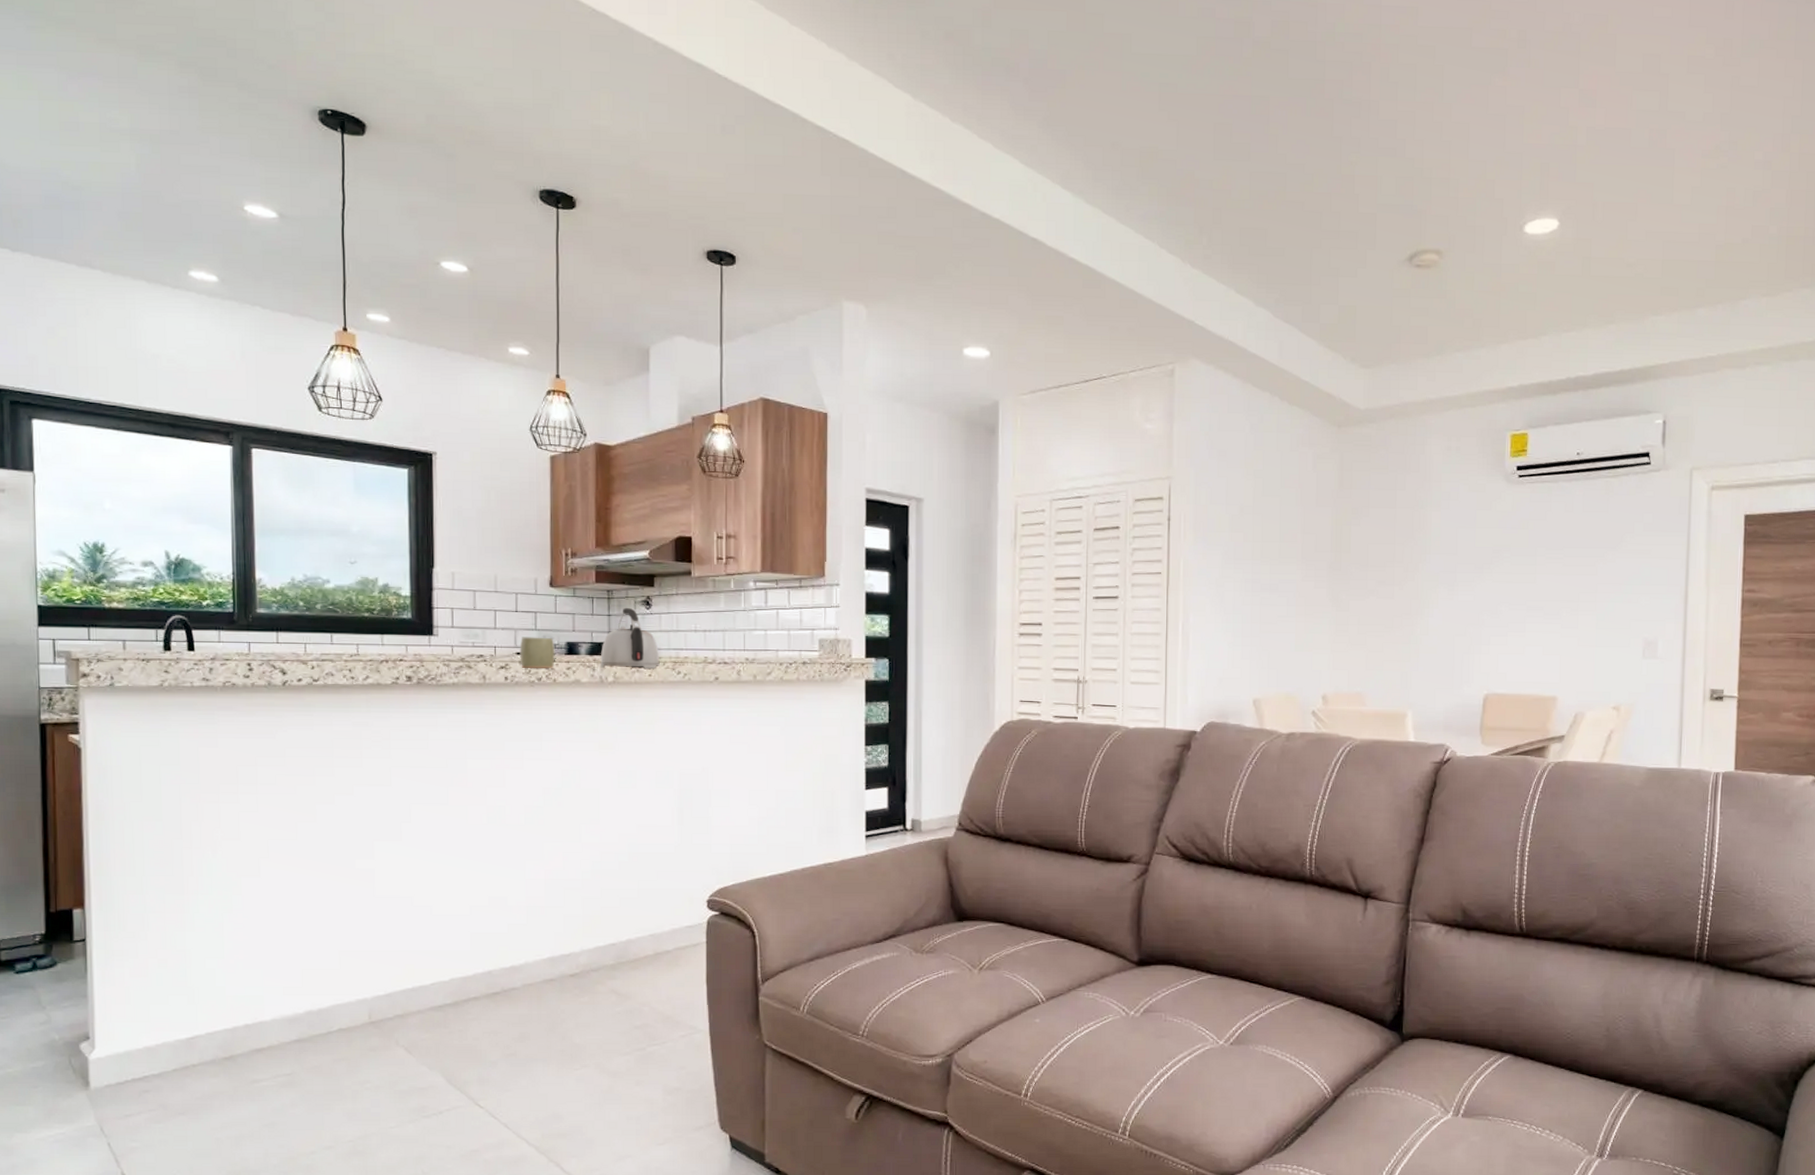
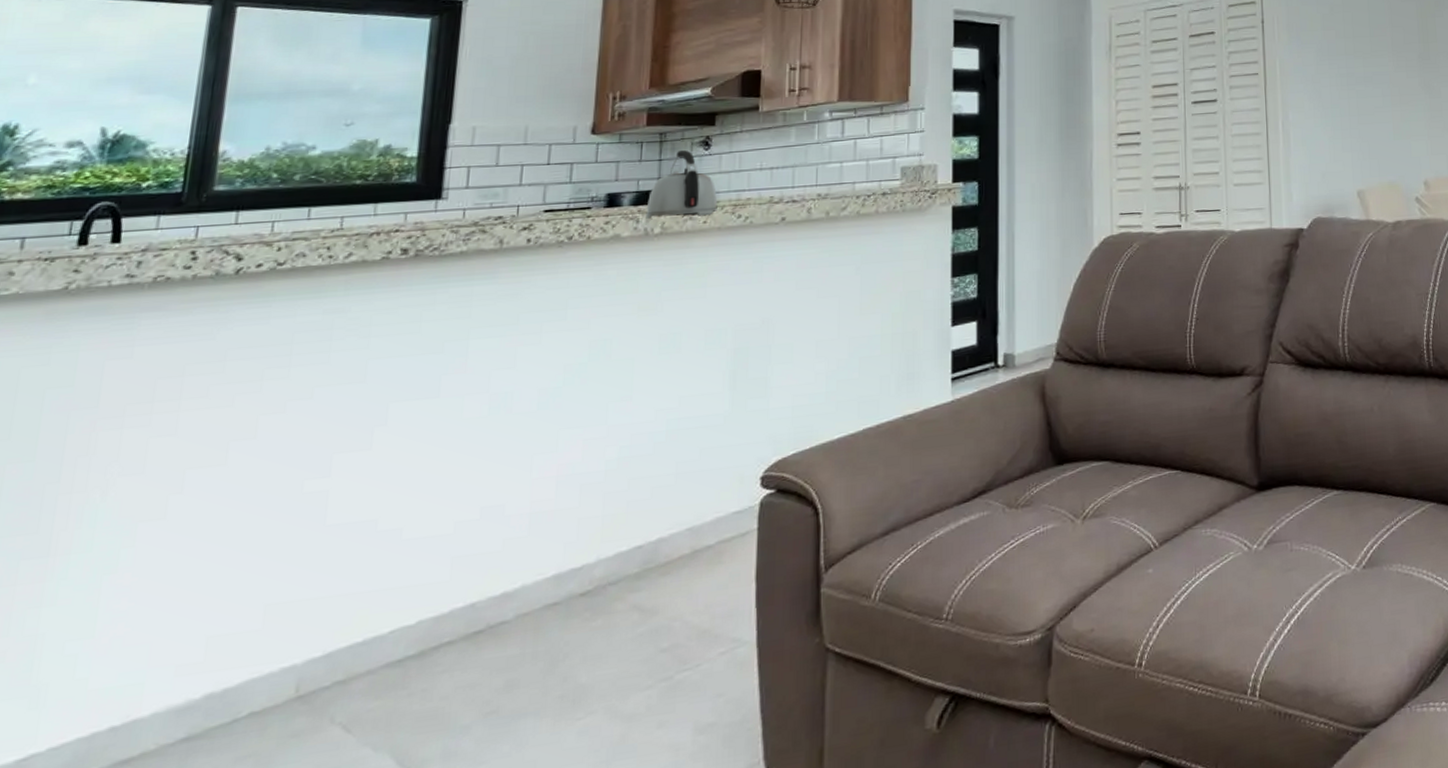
mug: present [519,637,555,668] -> none [548,190,593,227]

